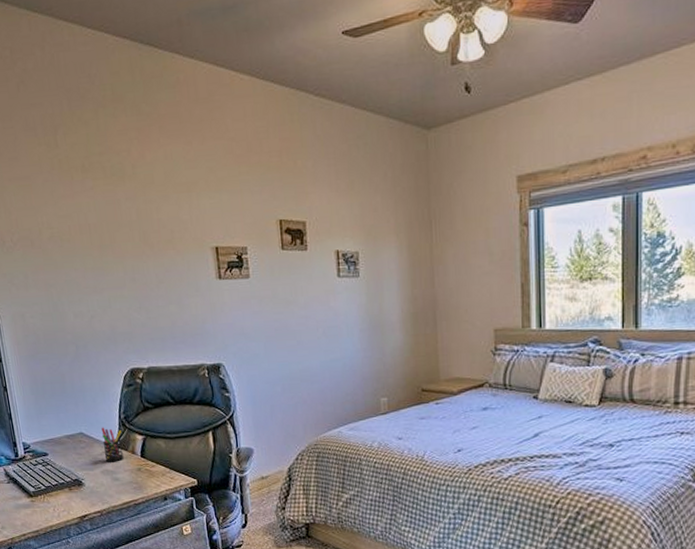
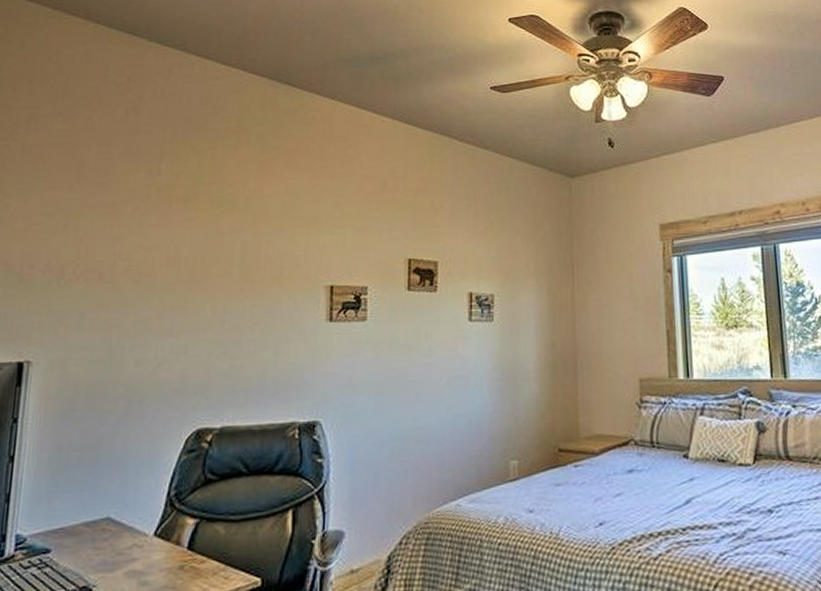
pen holder: present [101,427,124,462] -> none [134,509,167,559]

